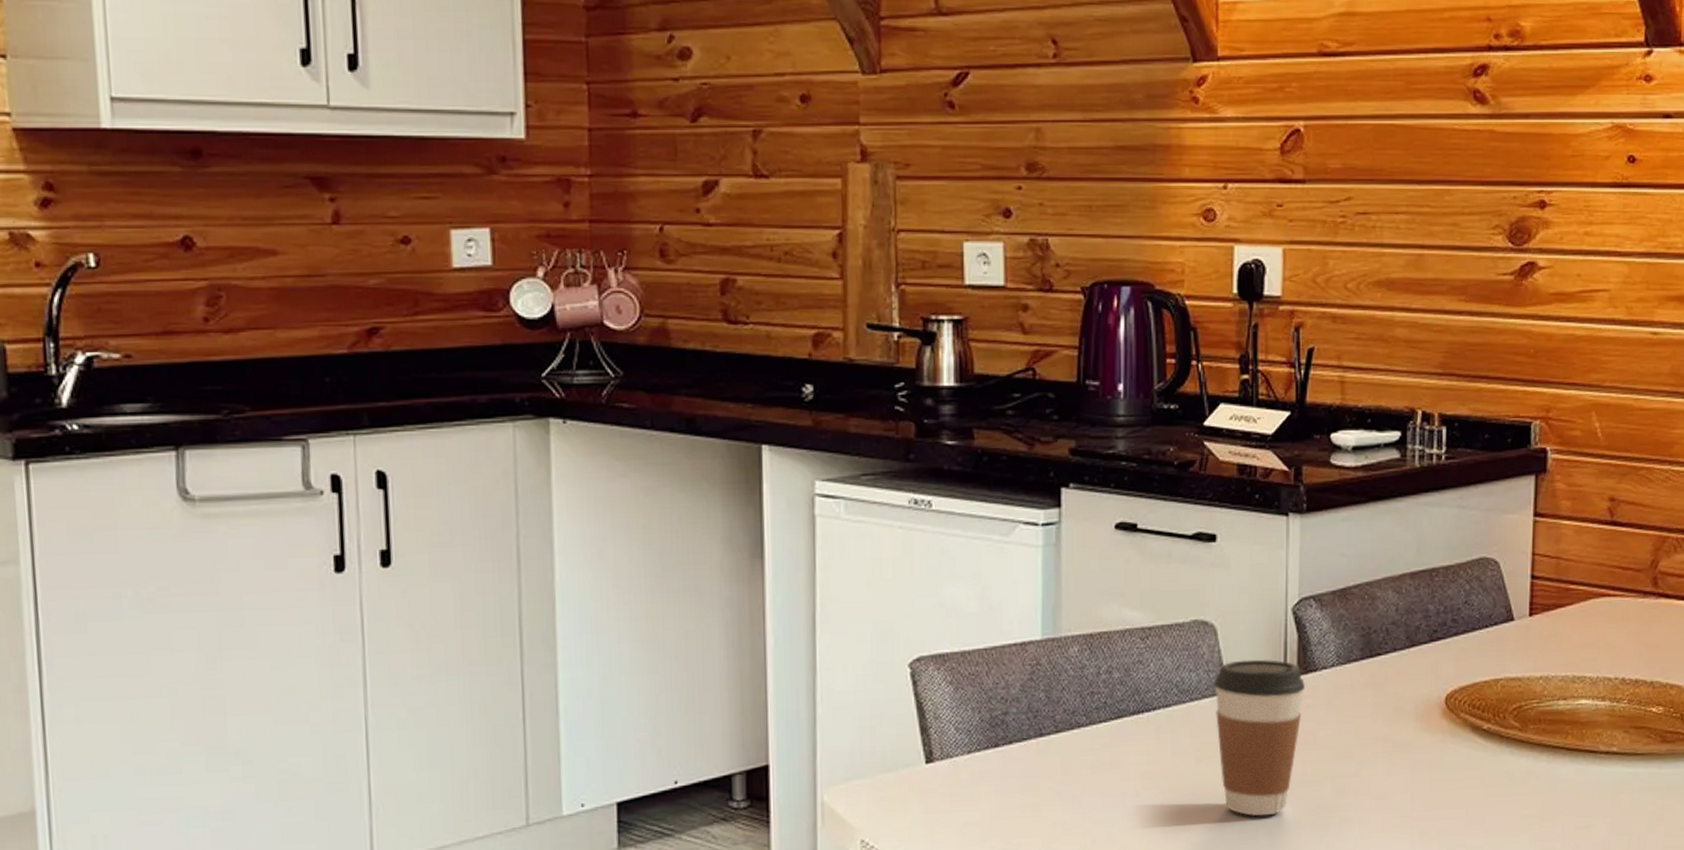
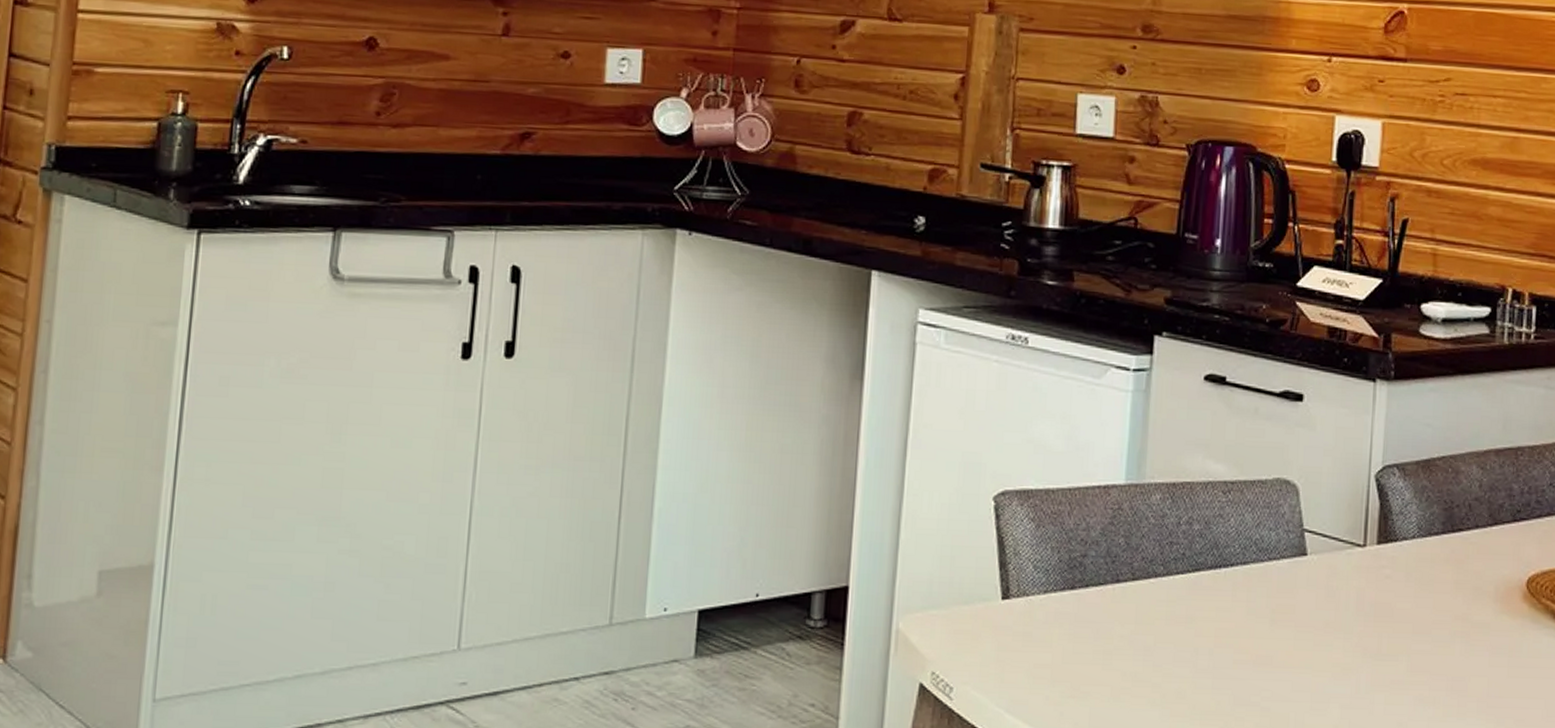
coffee cup: present [1213,659,1305,817] -> none [1292,523,1384,687]

